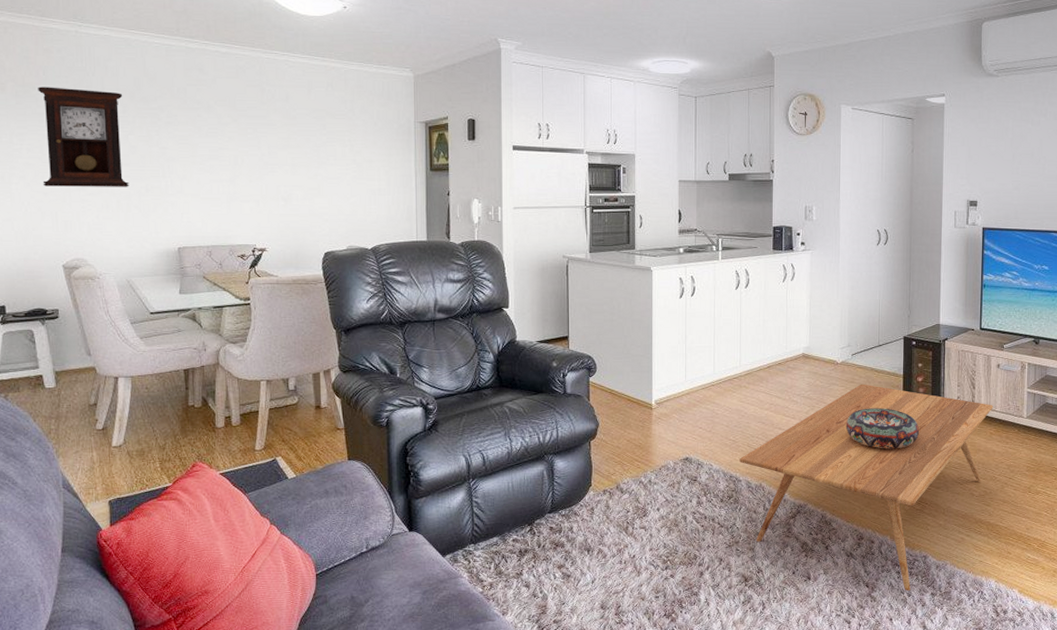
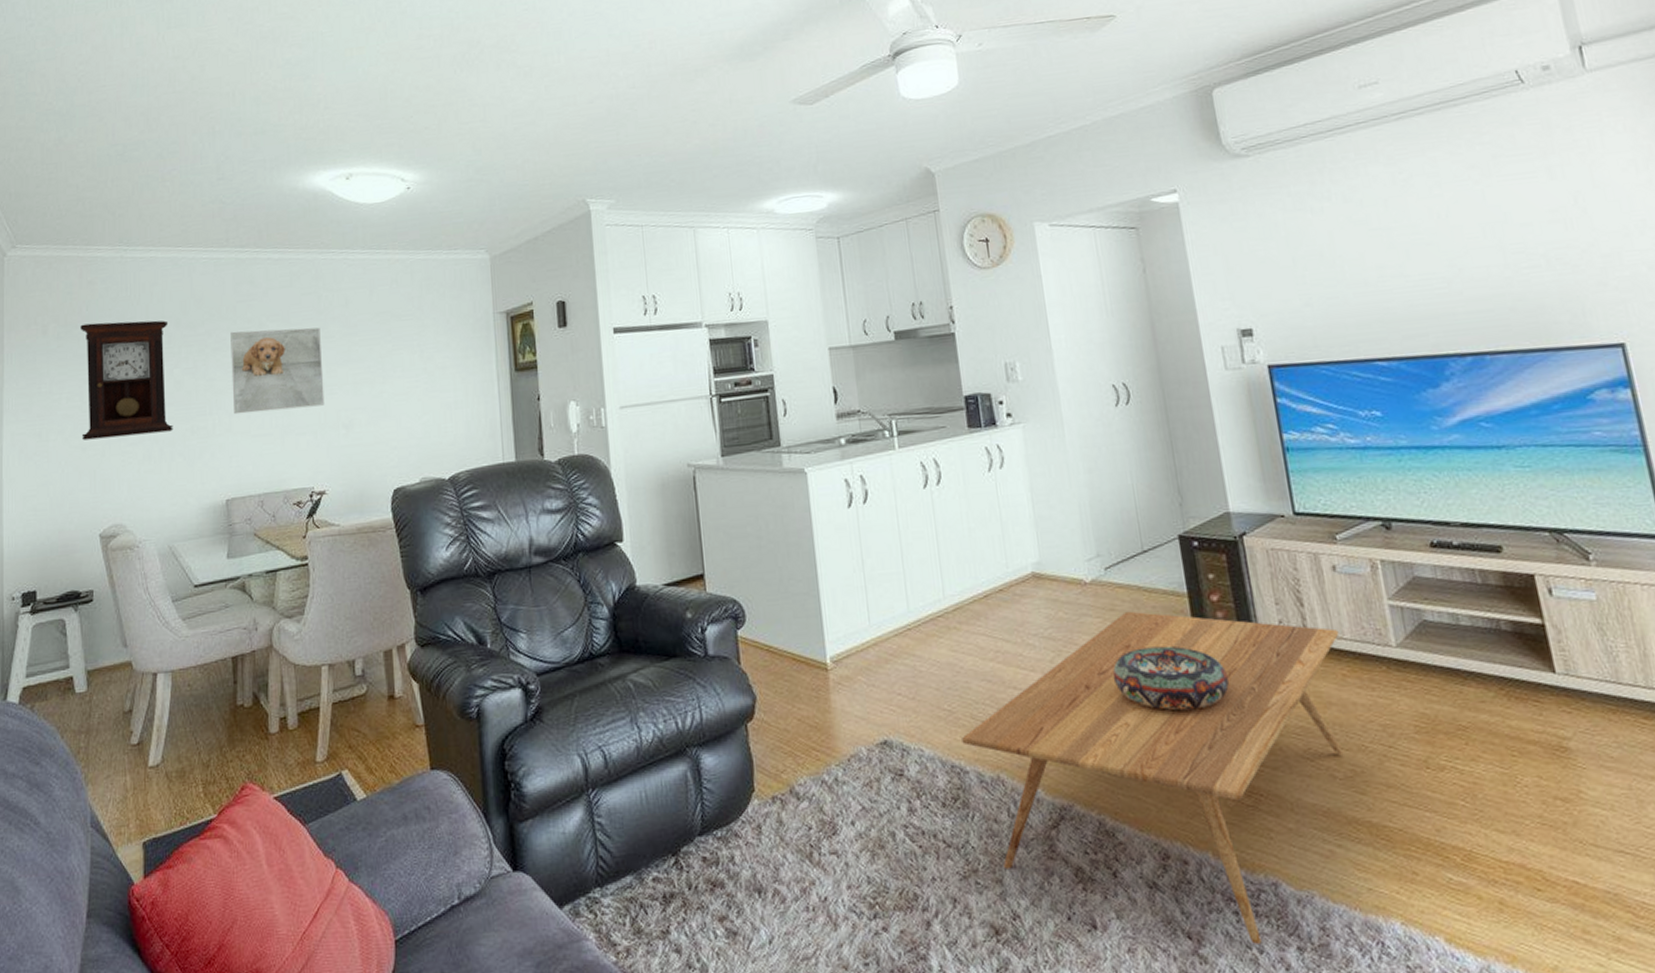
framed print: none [181,109,266,180] -> present [230,327,325,415]

